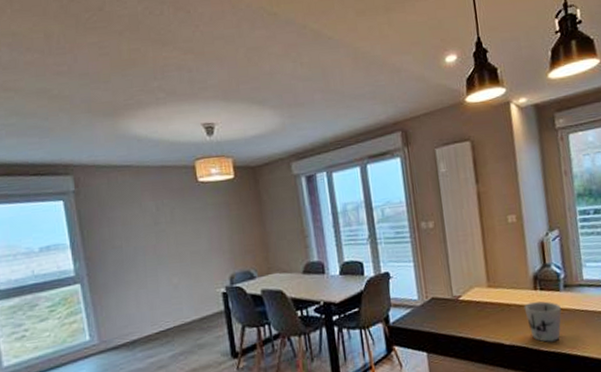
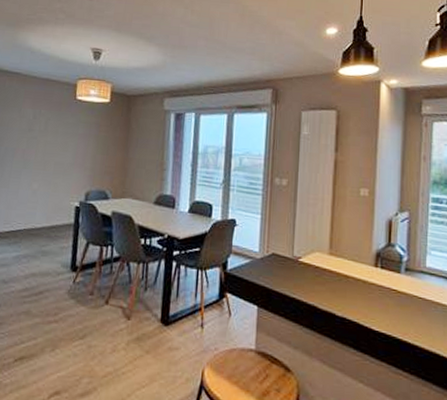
mug: present [524,301,562,342] -> none [361,279,399,323]

